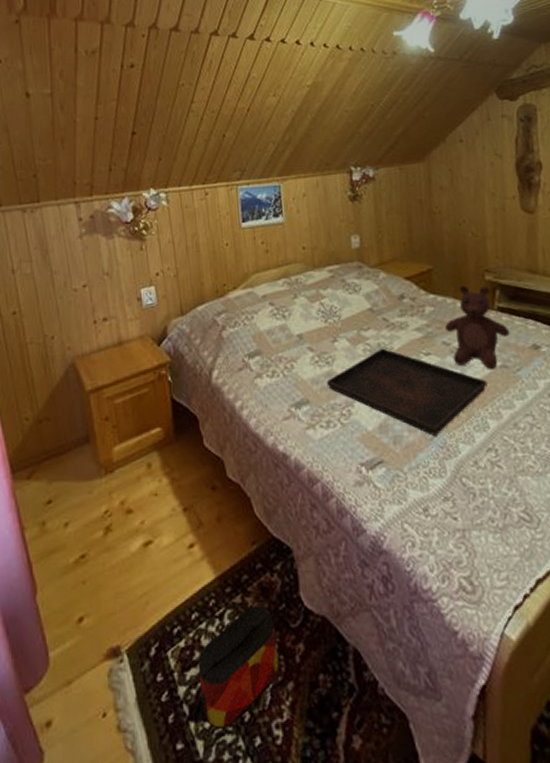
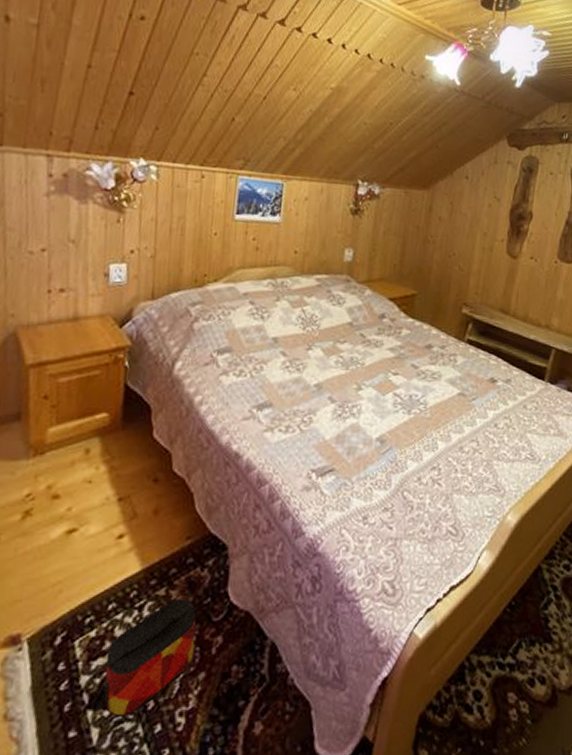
serving tray: present [326,348,487,436] -> none [293,362,444,451]
teddy bear: present [445,285,510,370] -> none [417,314,474,397]

